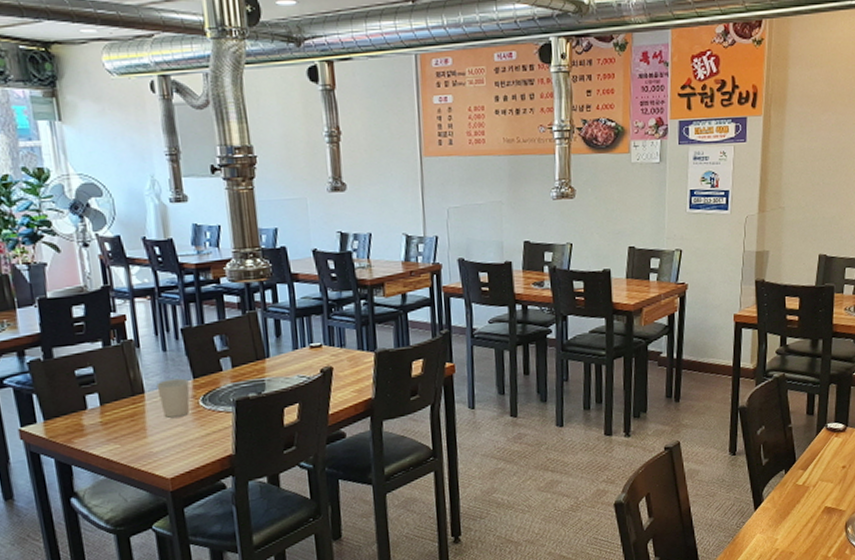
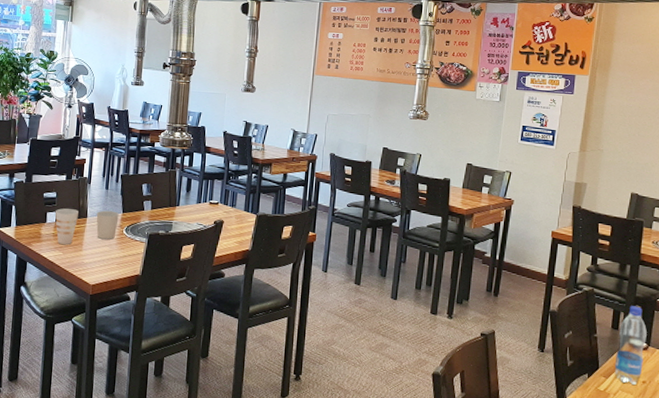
cup: none [96,385,132,435] -> present [55,208,79,245]
bottle: none [812,385,844,473] -> present [614,306,647,386]

